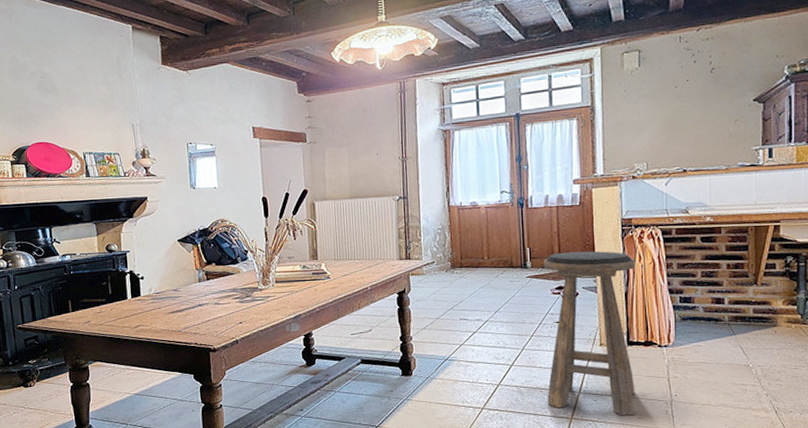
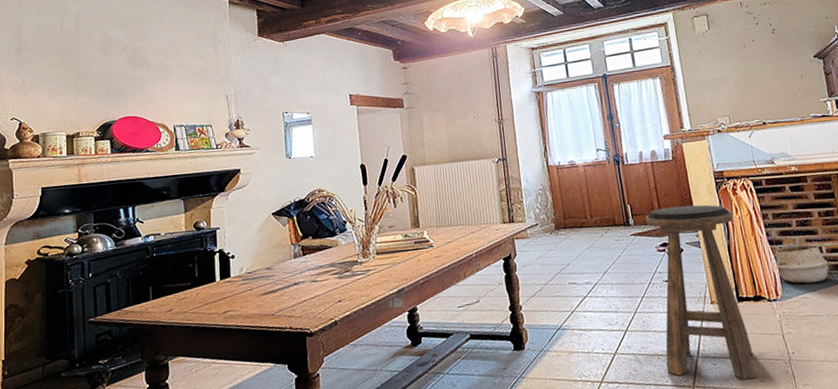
woven basket: none [670,288,728,333] -> present [773,237,829,284]

